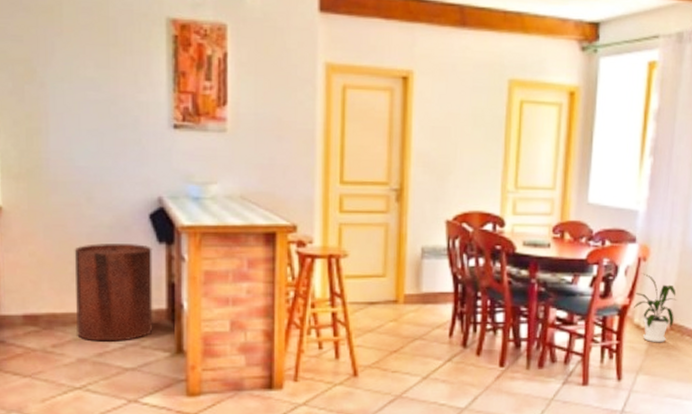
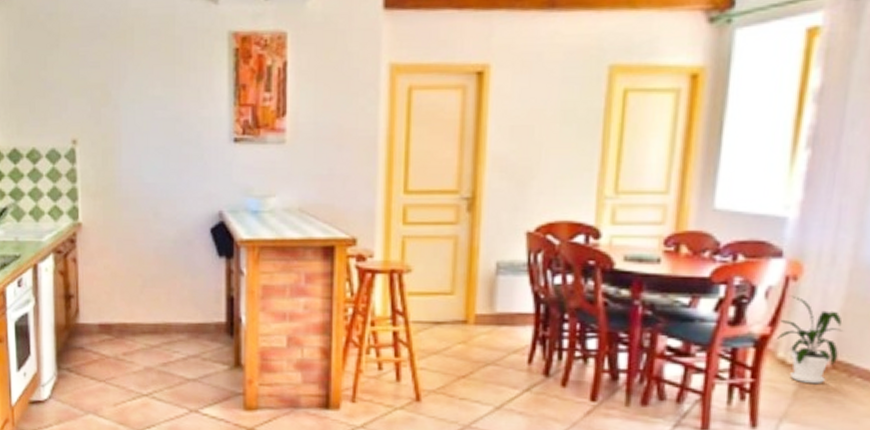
trash can: present [74,243,153,342] -> none [142,257,213,353]

